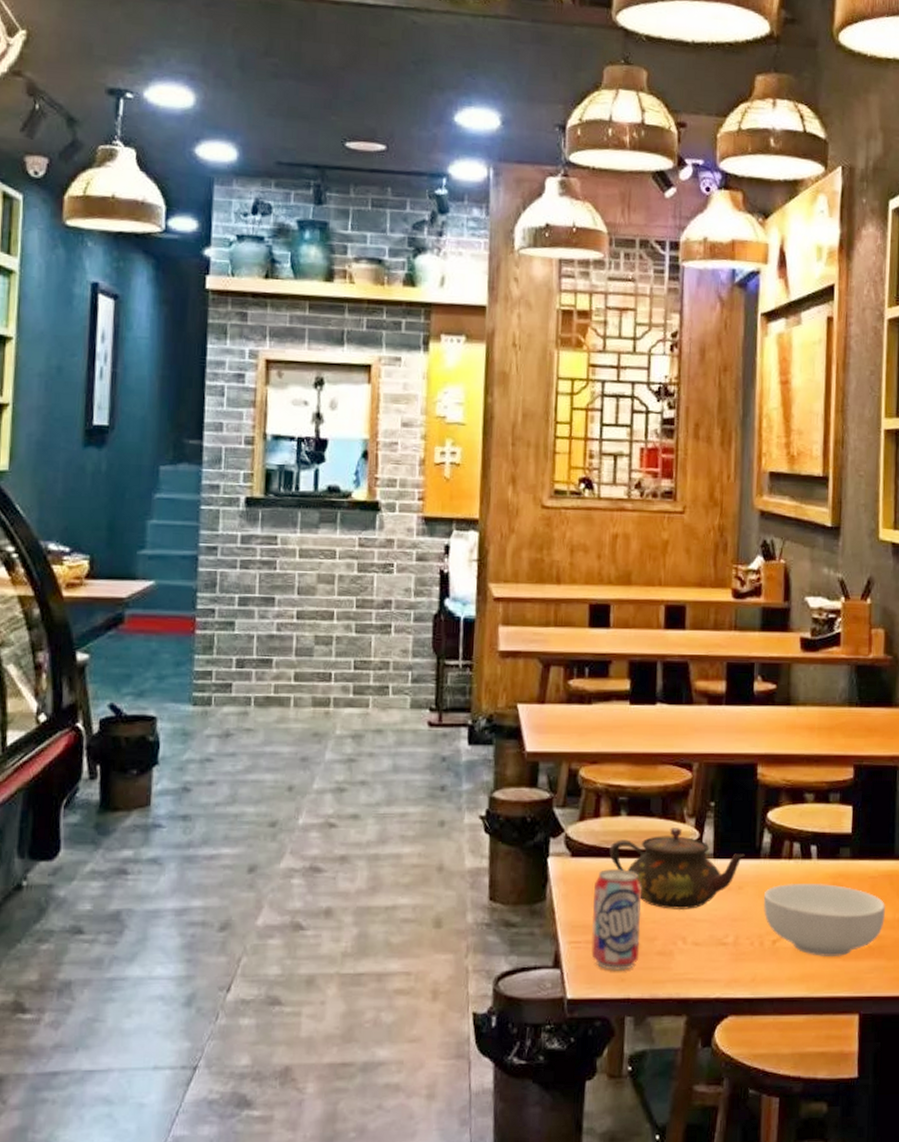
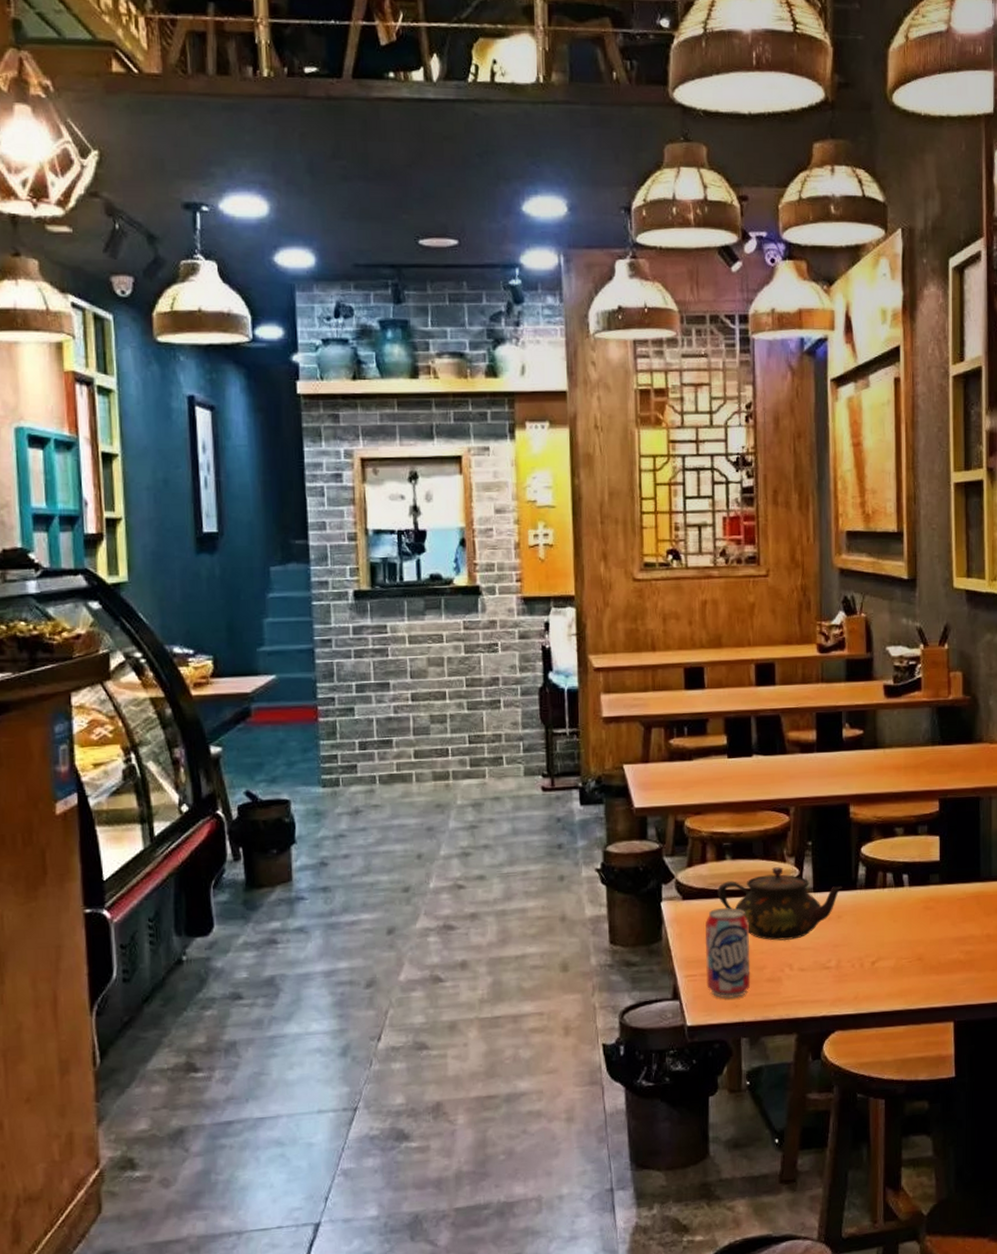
cereal bowl: present [763,884,886,957] -> none [861,908,975,973]

